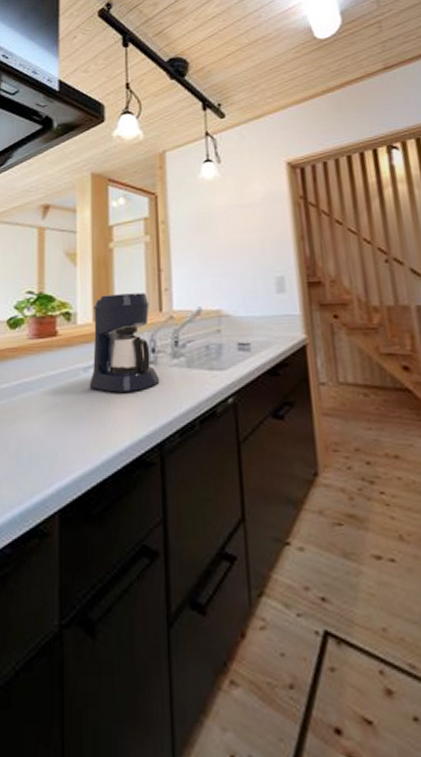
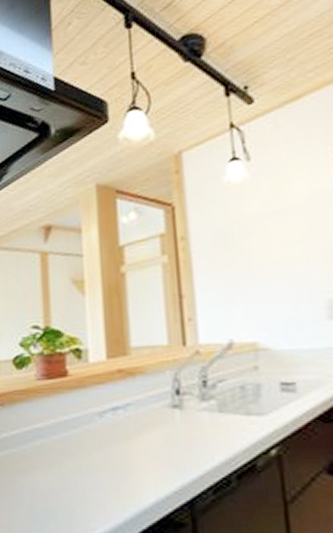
coffee maker: present [89,292,160,393] -> none [106,323,187,441]

